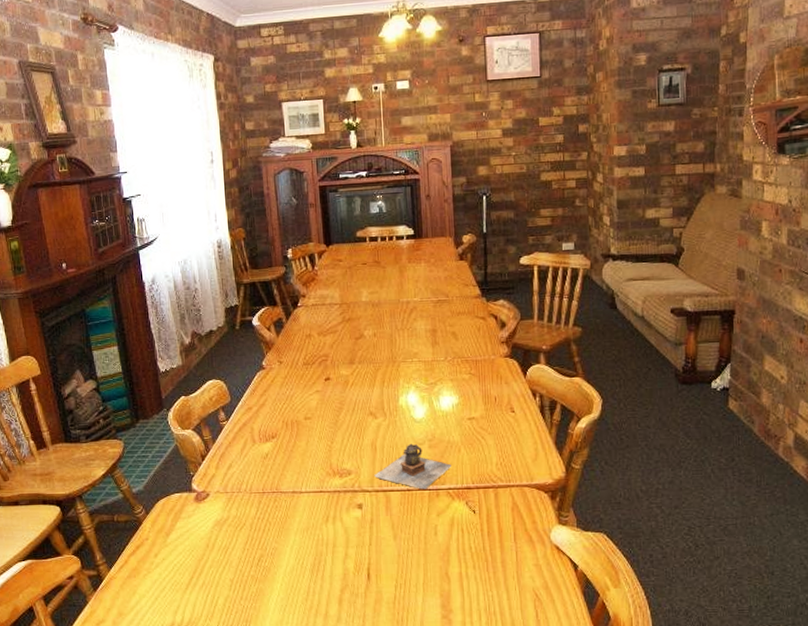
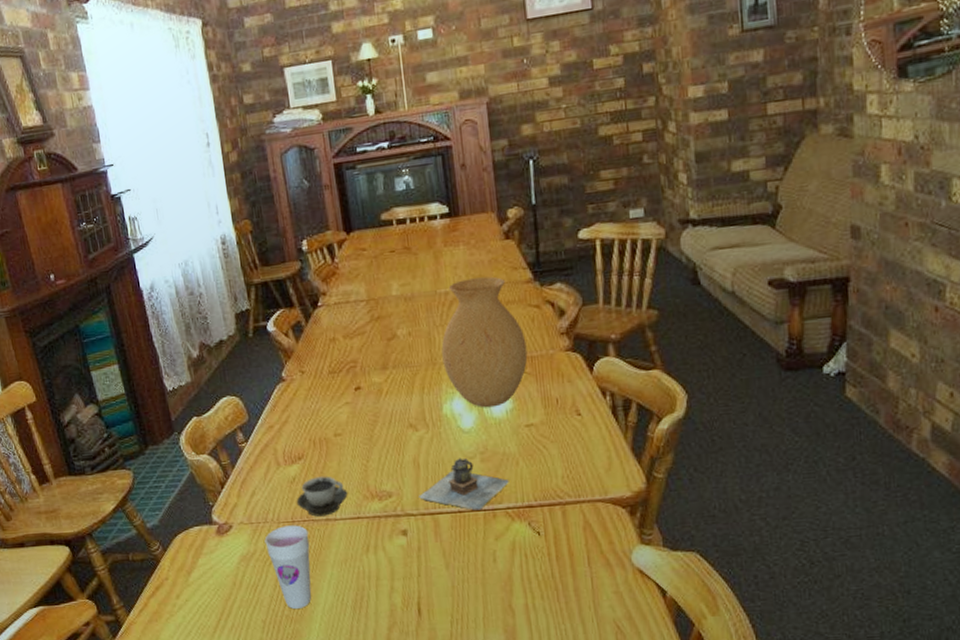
cup: none [237,495,277,570] -> present [264,525,312,609]
cup: none [267,454,313,489] -> present [296,476,348,517]
vase: none [401,290,473,402] -> present [441,276,528,408]

